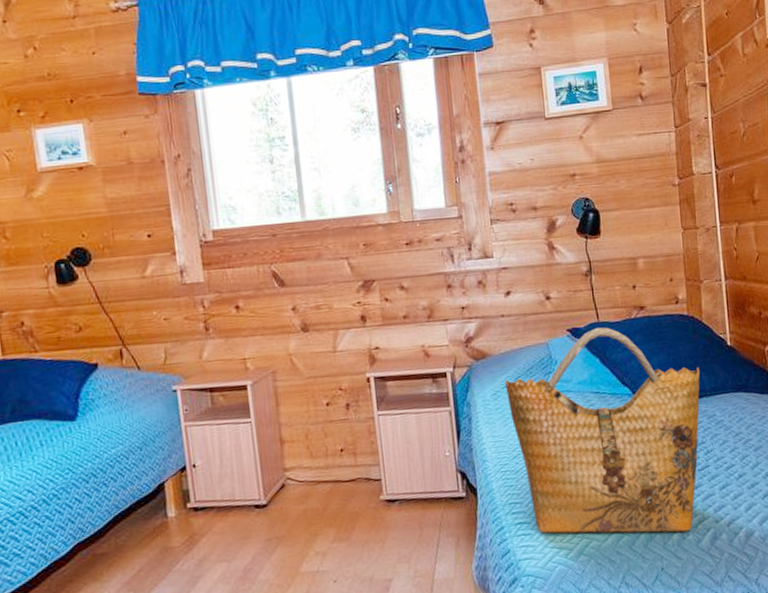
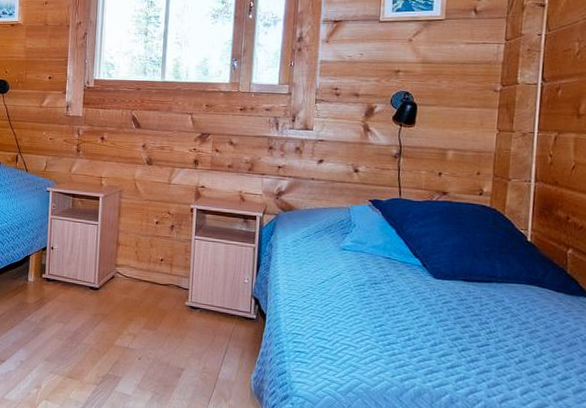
grocery bag: present [504,327,700,534] -> none [305,203,494,398]

